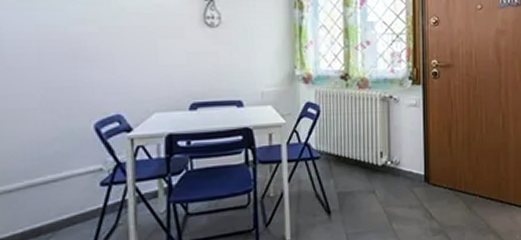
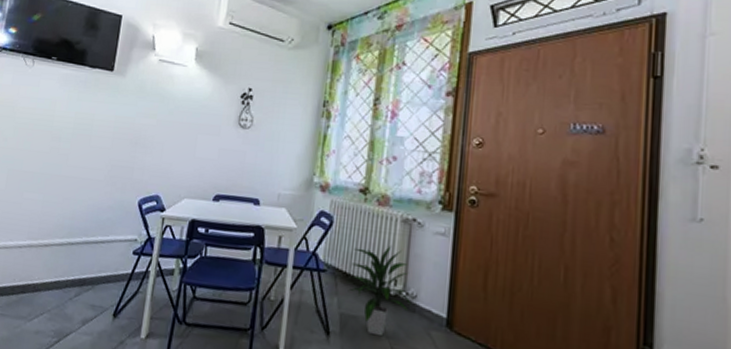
indoor plant: none [342,124,396,204] -> present [348,246,411,337]

